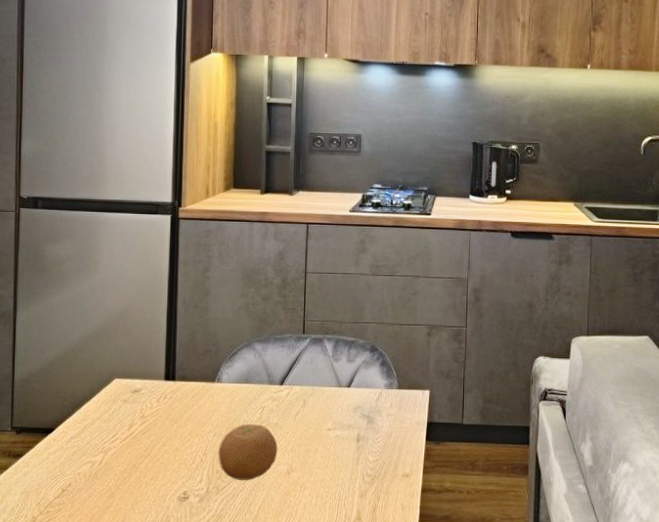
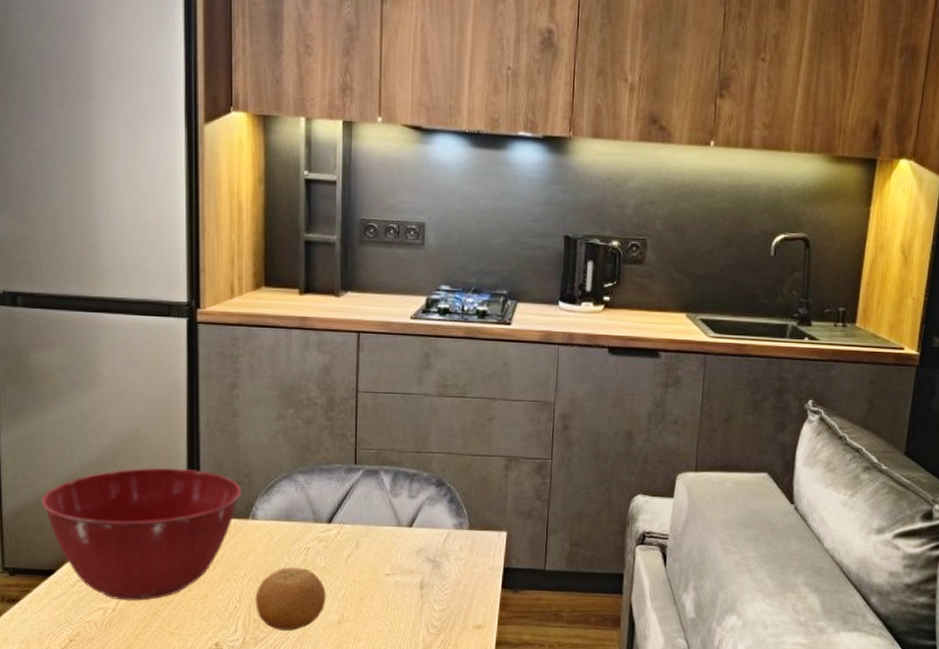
mixing bowl: none [46,339,210,455] -> present [41,467,242,601]

